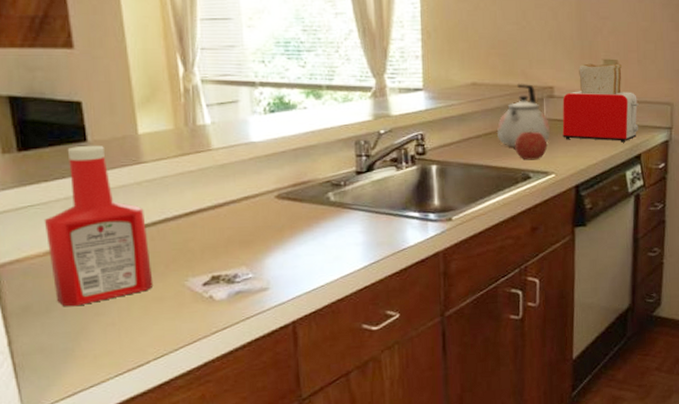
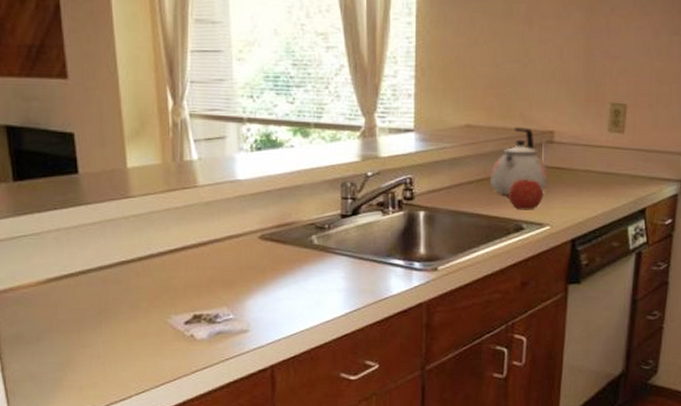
ketchup bottle: present [44,145,154,307] -> none [36,177,138,338]
toaster: present [562,63,640,143] -> none [561,107,648,195]

